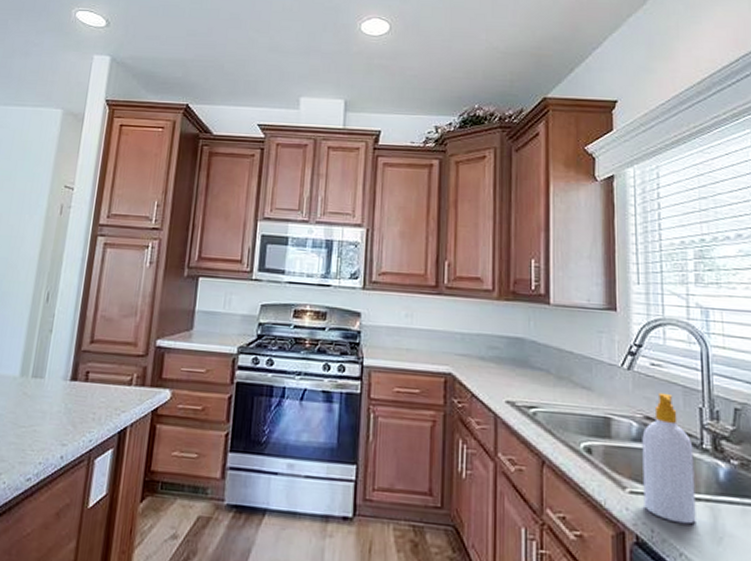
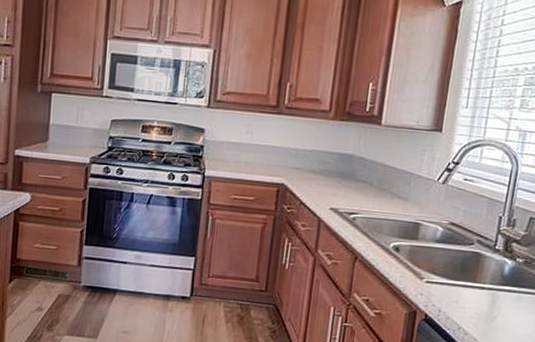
soap bottle: present [642,392,696,525] -> none [436,203,488,307]

